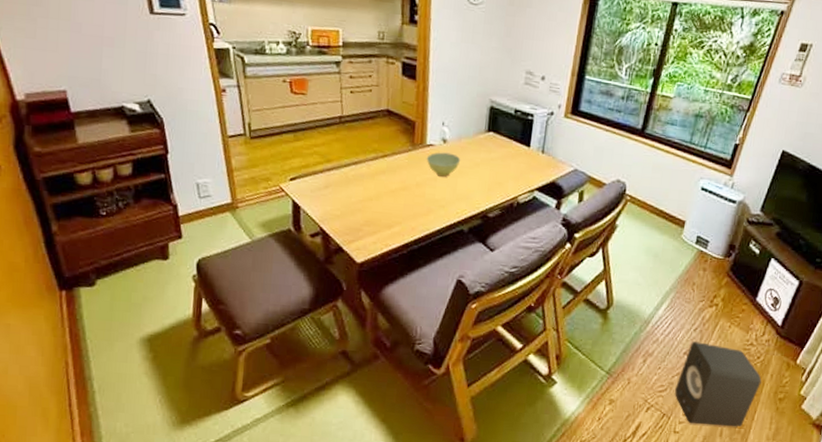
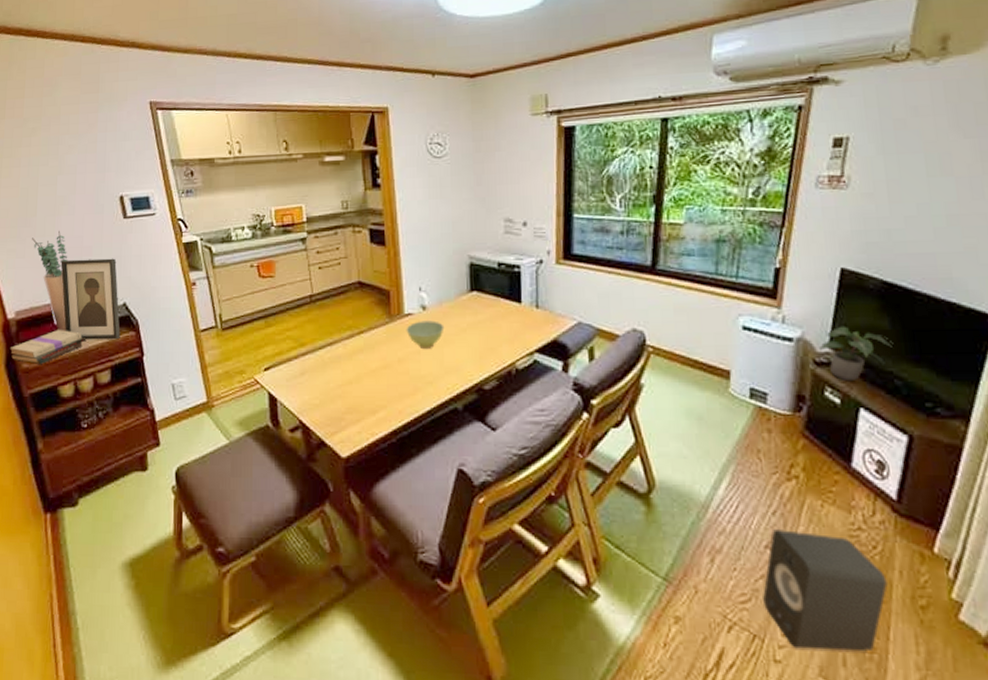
books: none [19,118,106,150] -> present [9,330,87,364]
vase: none [44,15,86,120] -> present [32,230,68,331]
picture frame: none [77,47,144,135] -> present [60,258,121,340]
potted plant: none [754,195,806,238] -> present [820,326,894,382]

